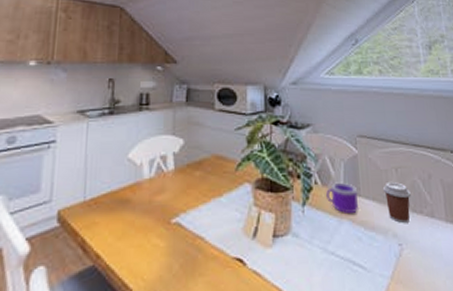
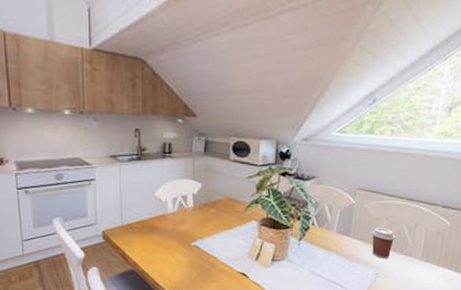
mug: present [326,182,359,213] -> none [320,225,348,248]

